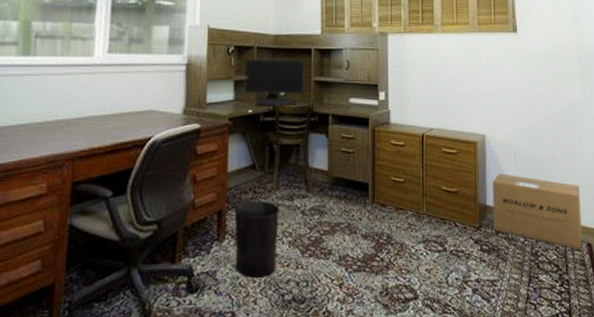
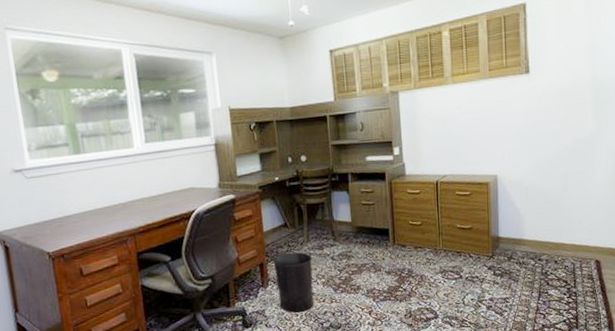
monitor: present [243,58,305,106] -> none [266,127,324,173]
box: present [492,173,582,250] -> none [504,208,591,267]

